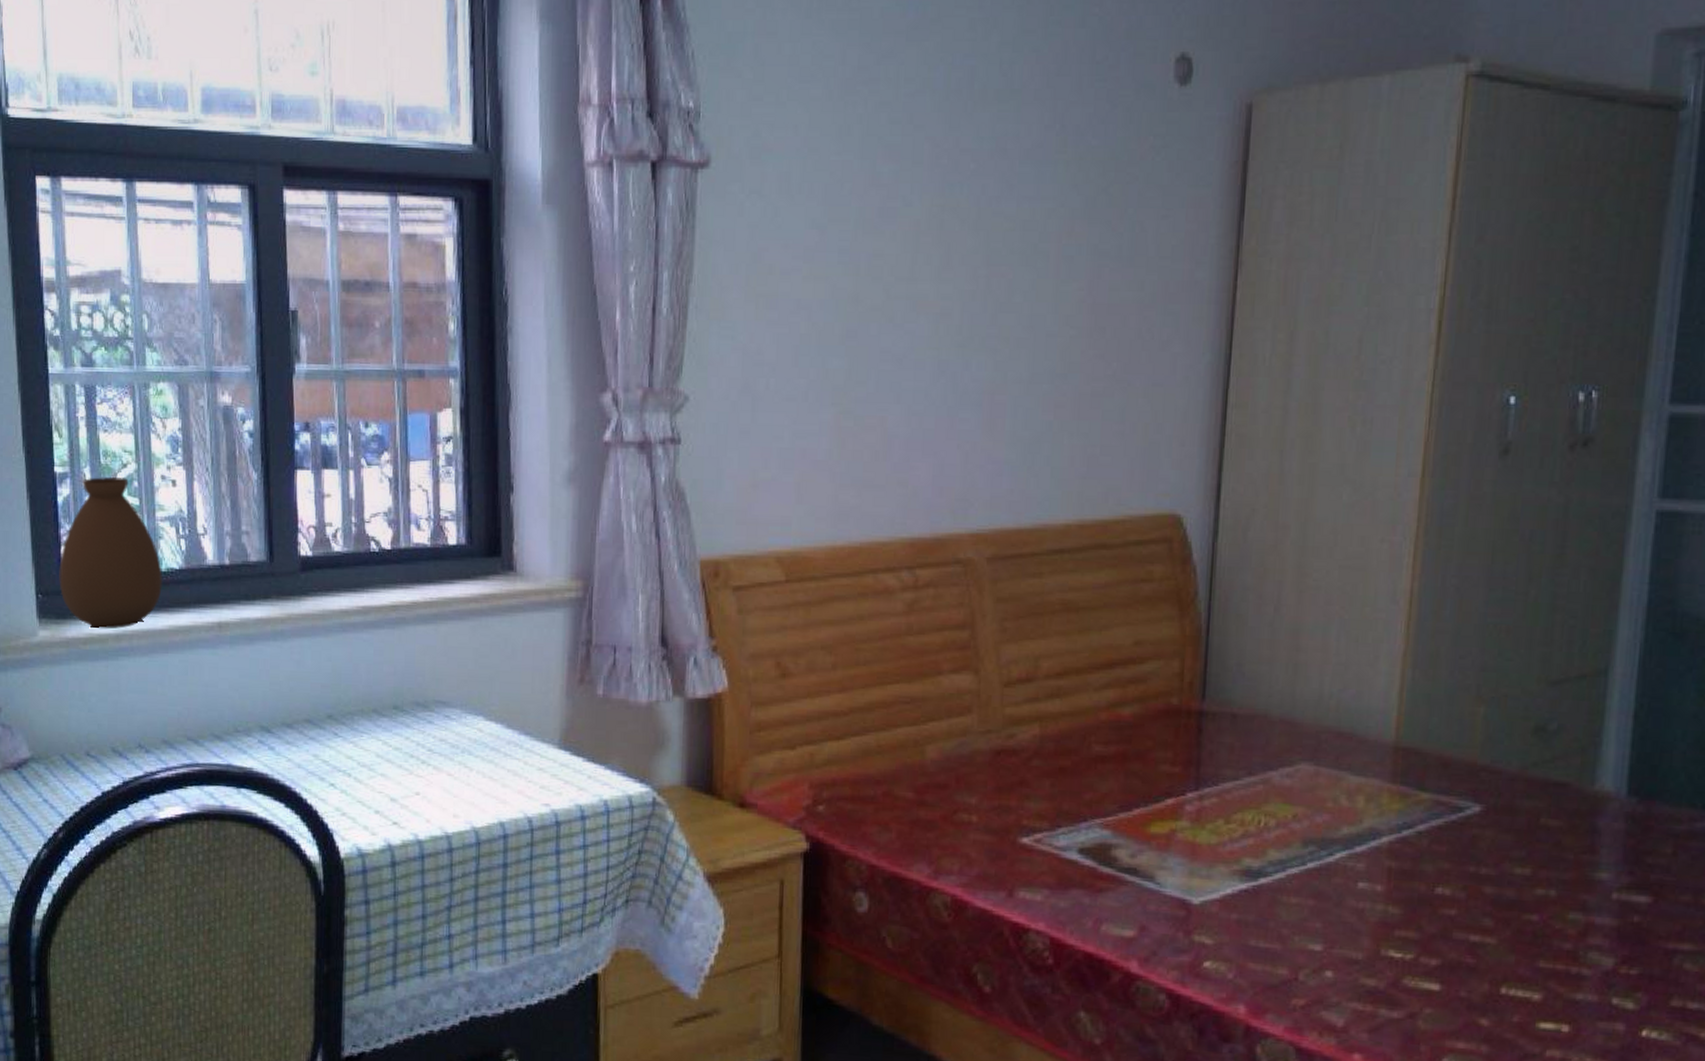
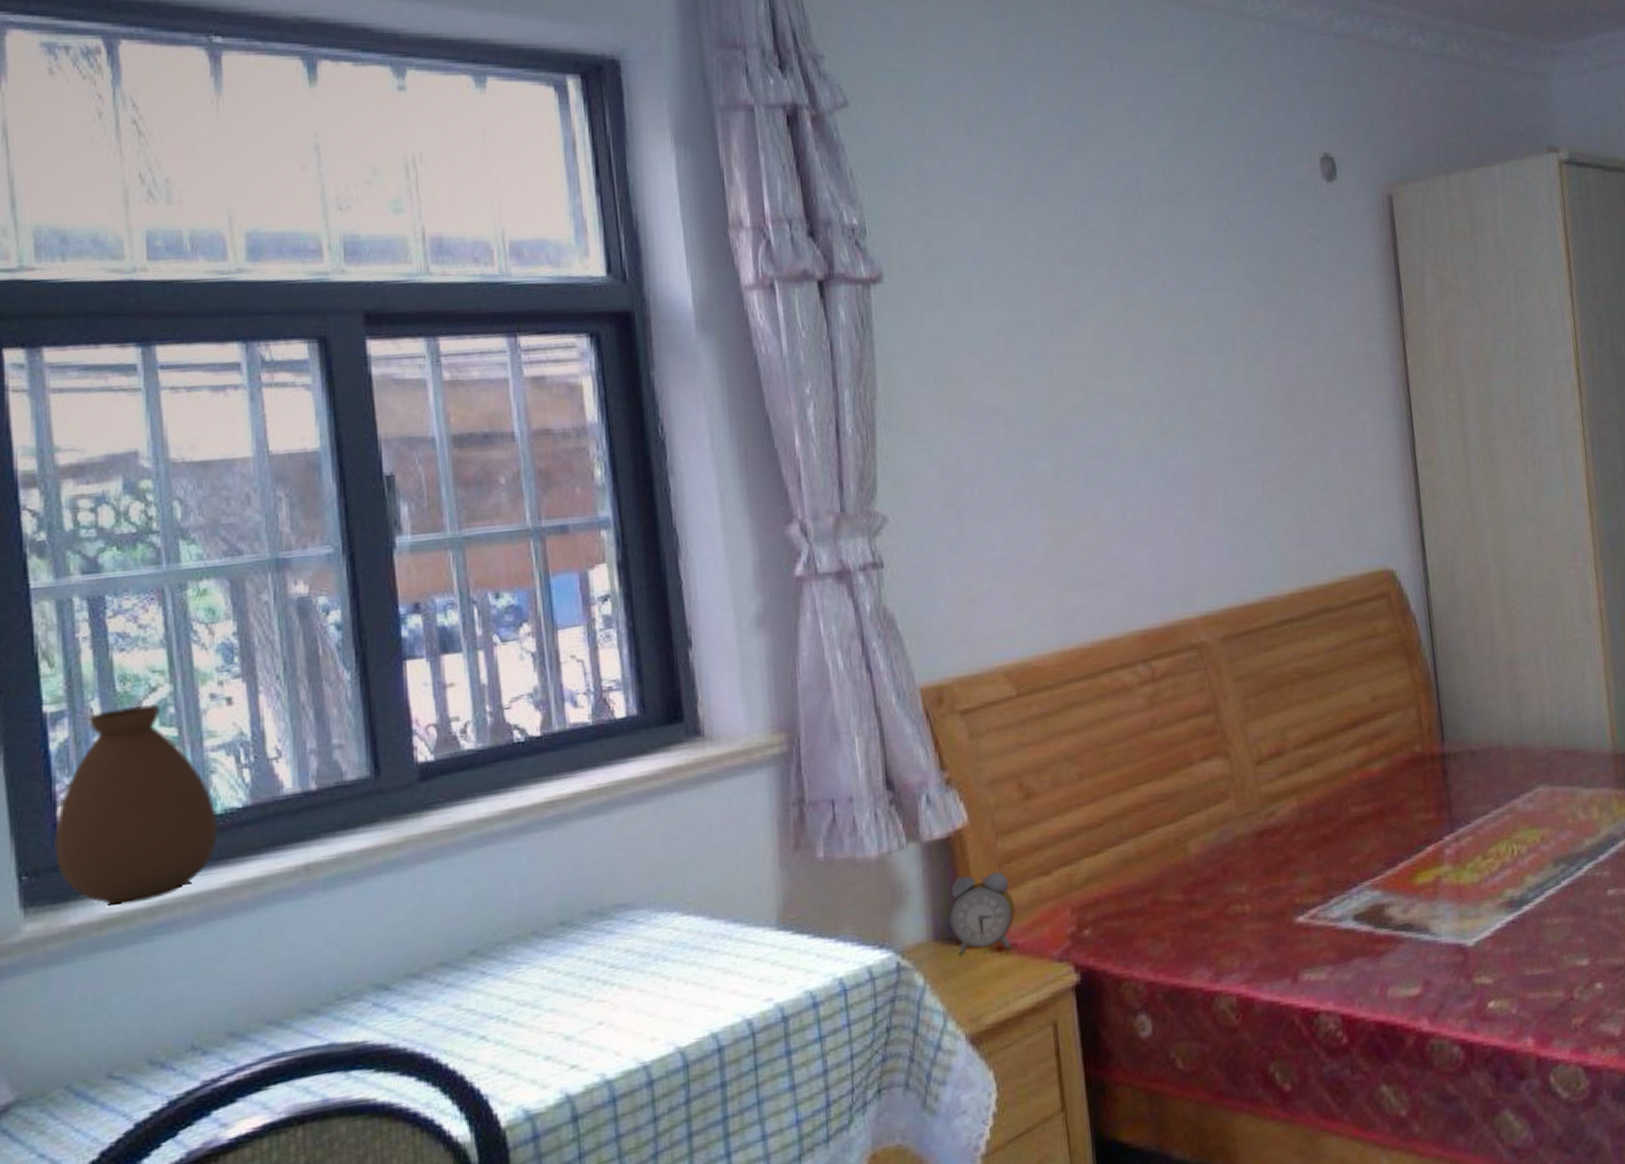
alarm clock: none [702,735,761,809] -> present [949,871,1016,958]

